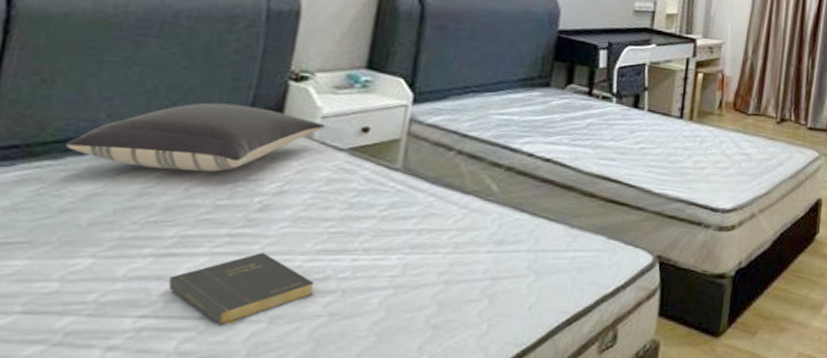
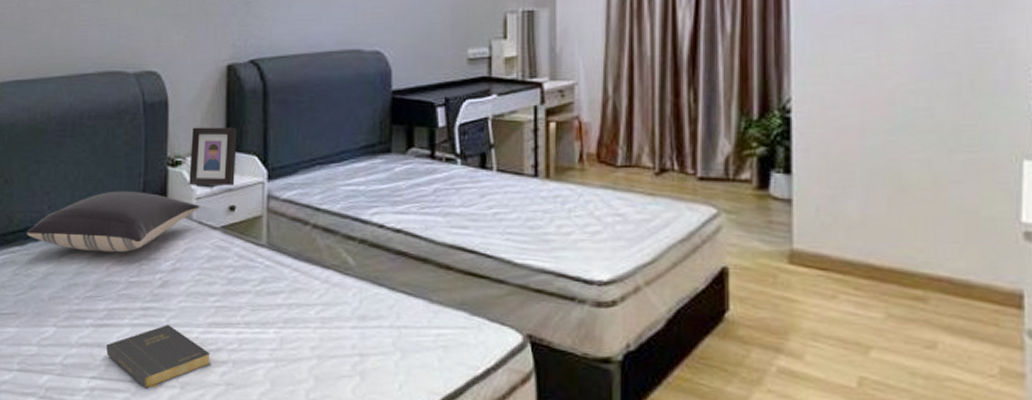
picture frame: none [314,42,384,107] -> present [189,127,237,186]

